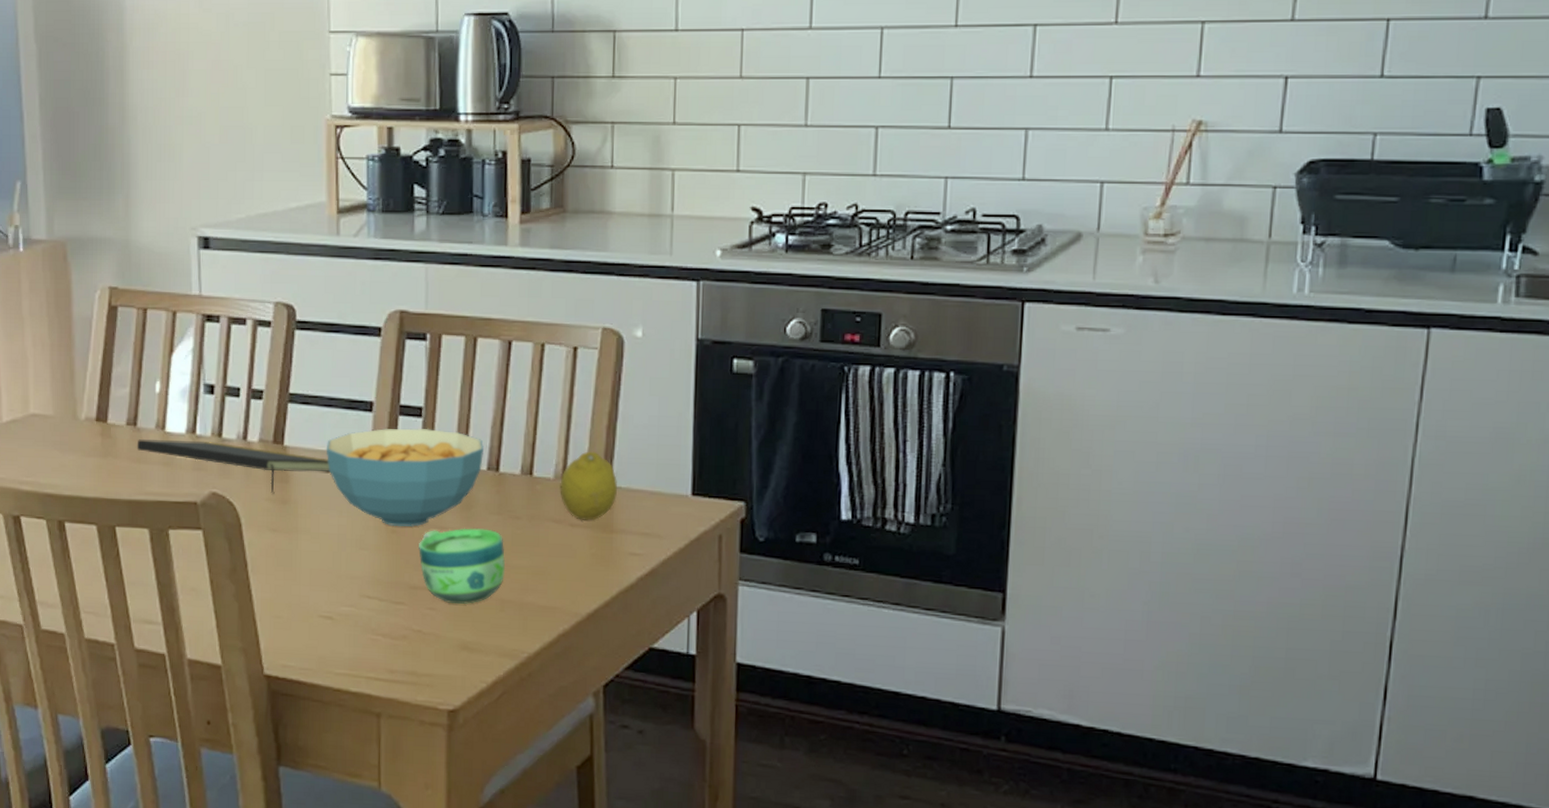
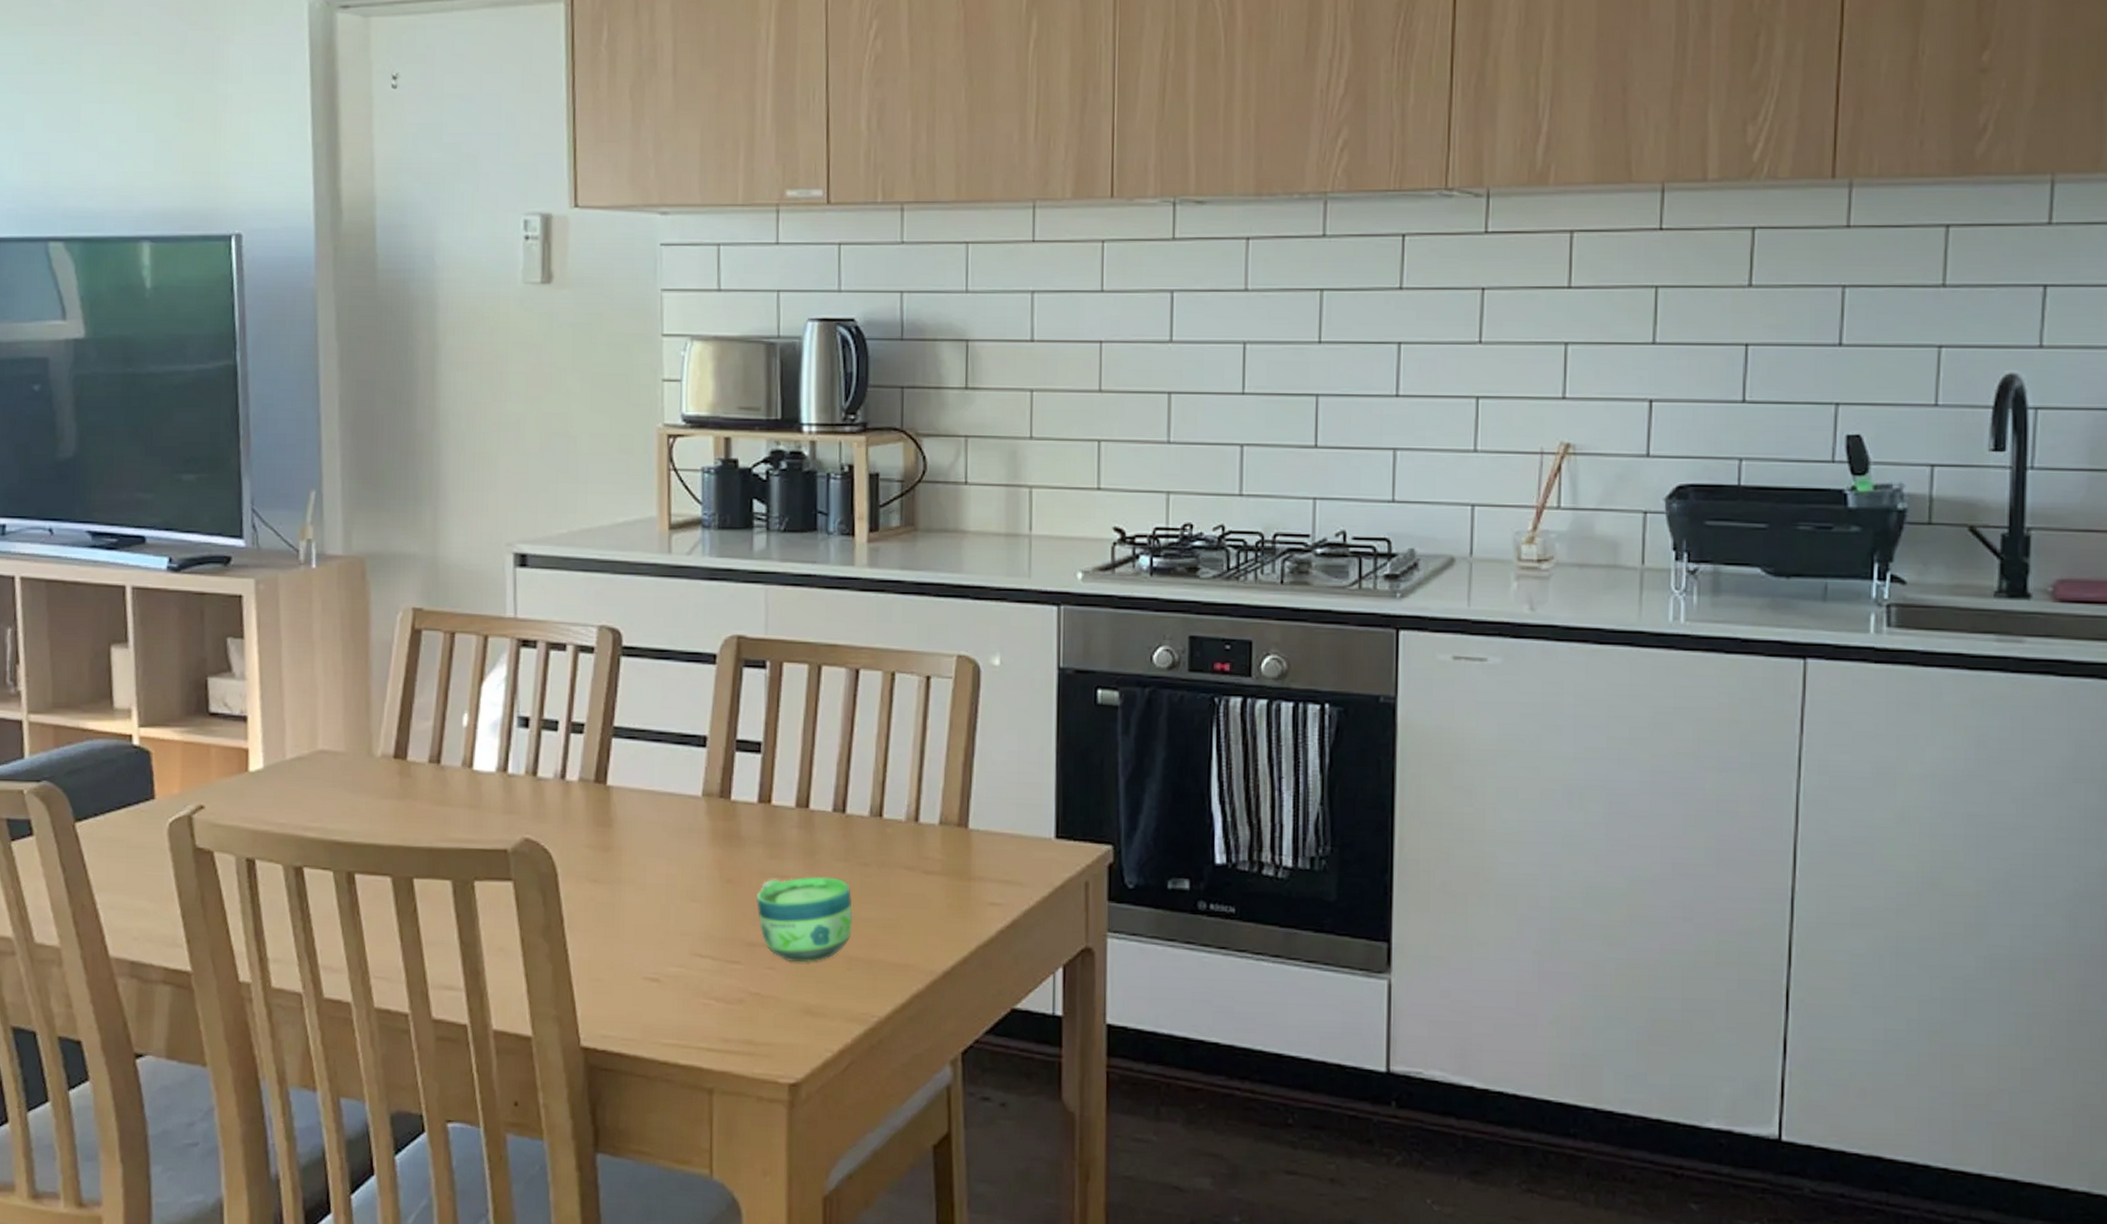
notepad: present [137,439,331,494] -> none [440,779,659,840]
cereal bowl: present [326,428,484,527] -> none [654,765,829,876]
fruit: present [560,451,617,521] -> none [912,790,975,867]

